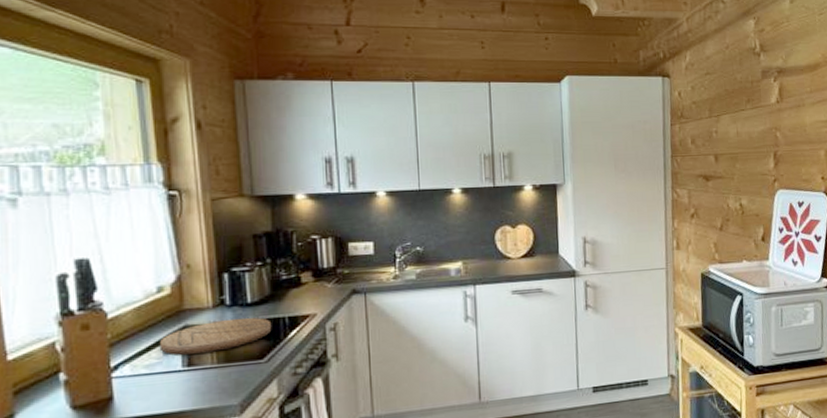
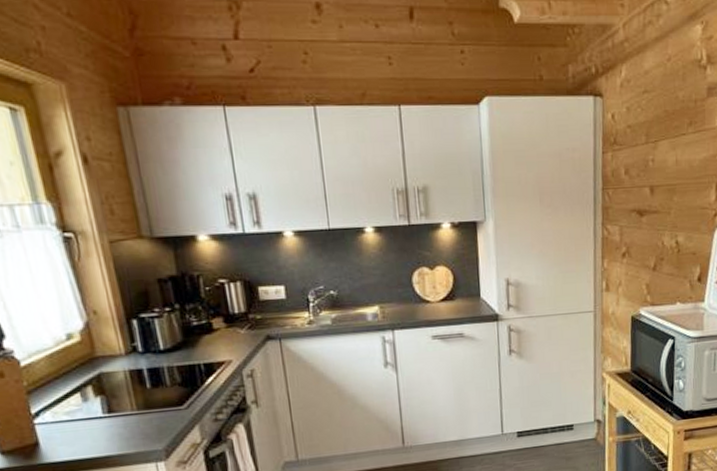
cutting board: present [159,317,272,355] -> none [76,364,189,402]

